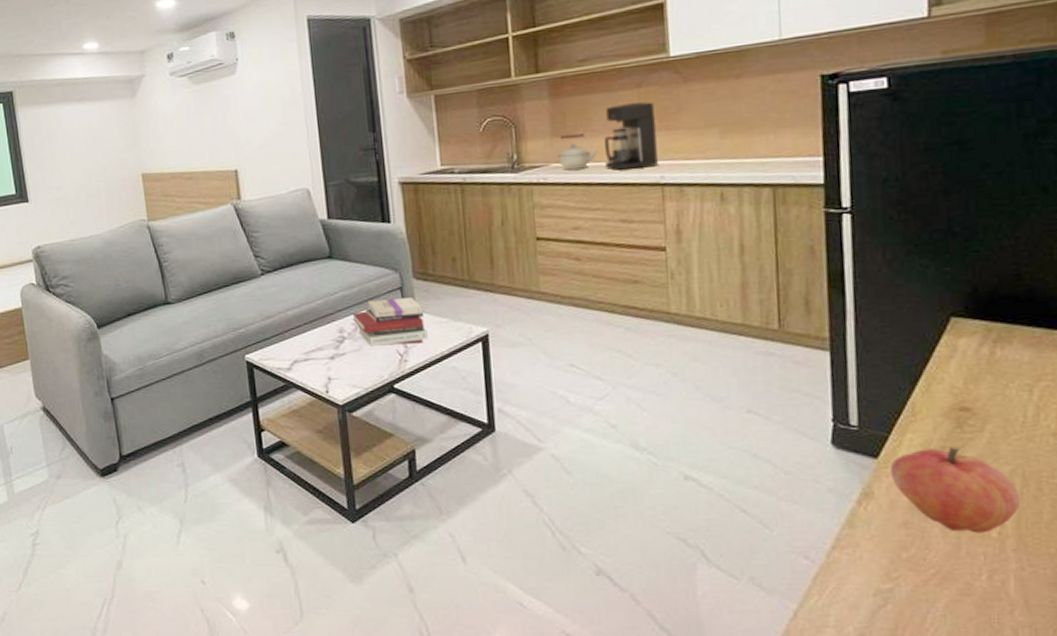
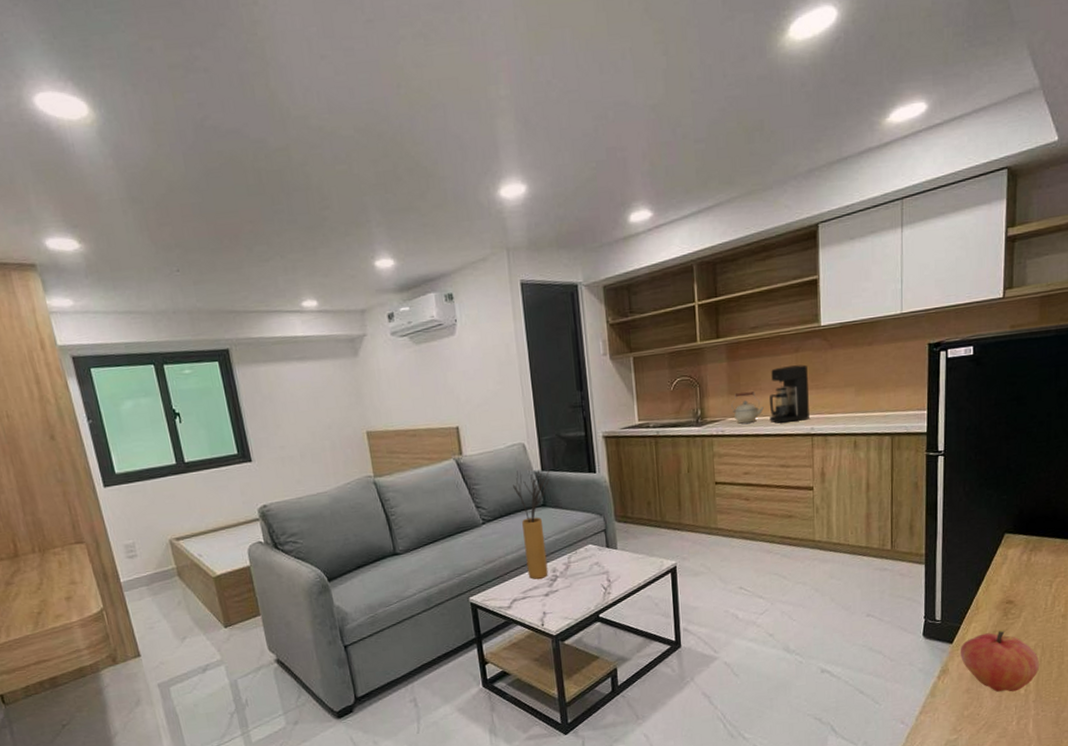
vase: none [295,216,337,339] -> present [513,468,550,579]
books: present [352,297,428,346] -> none [563,538,628,583]

